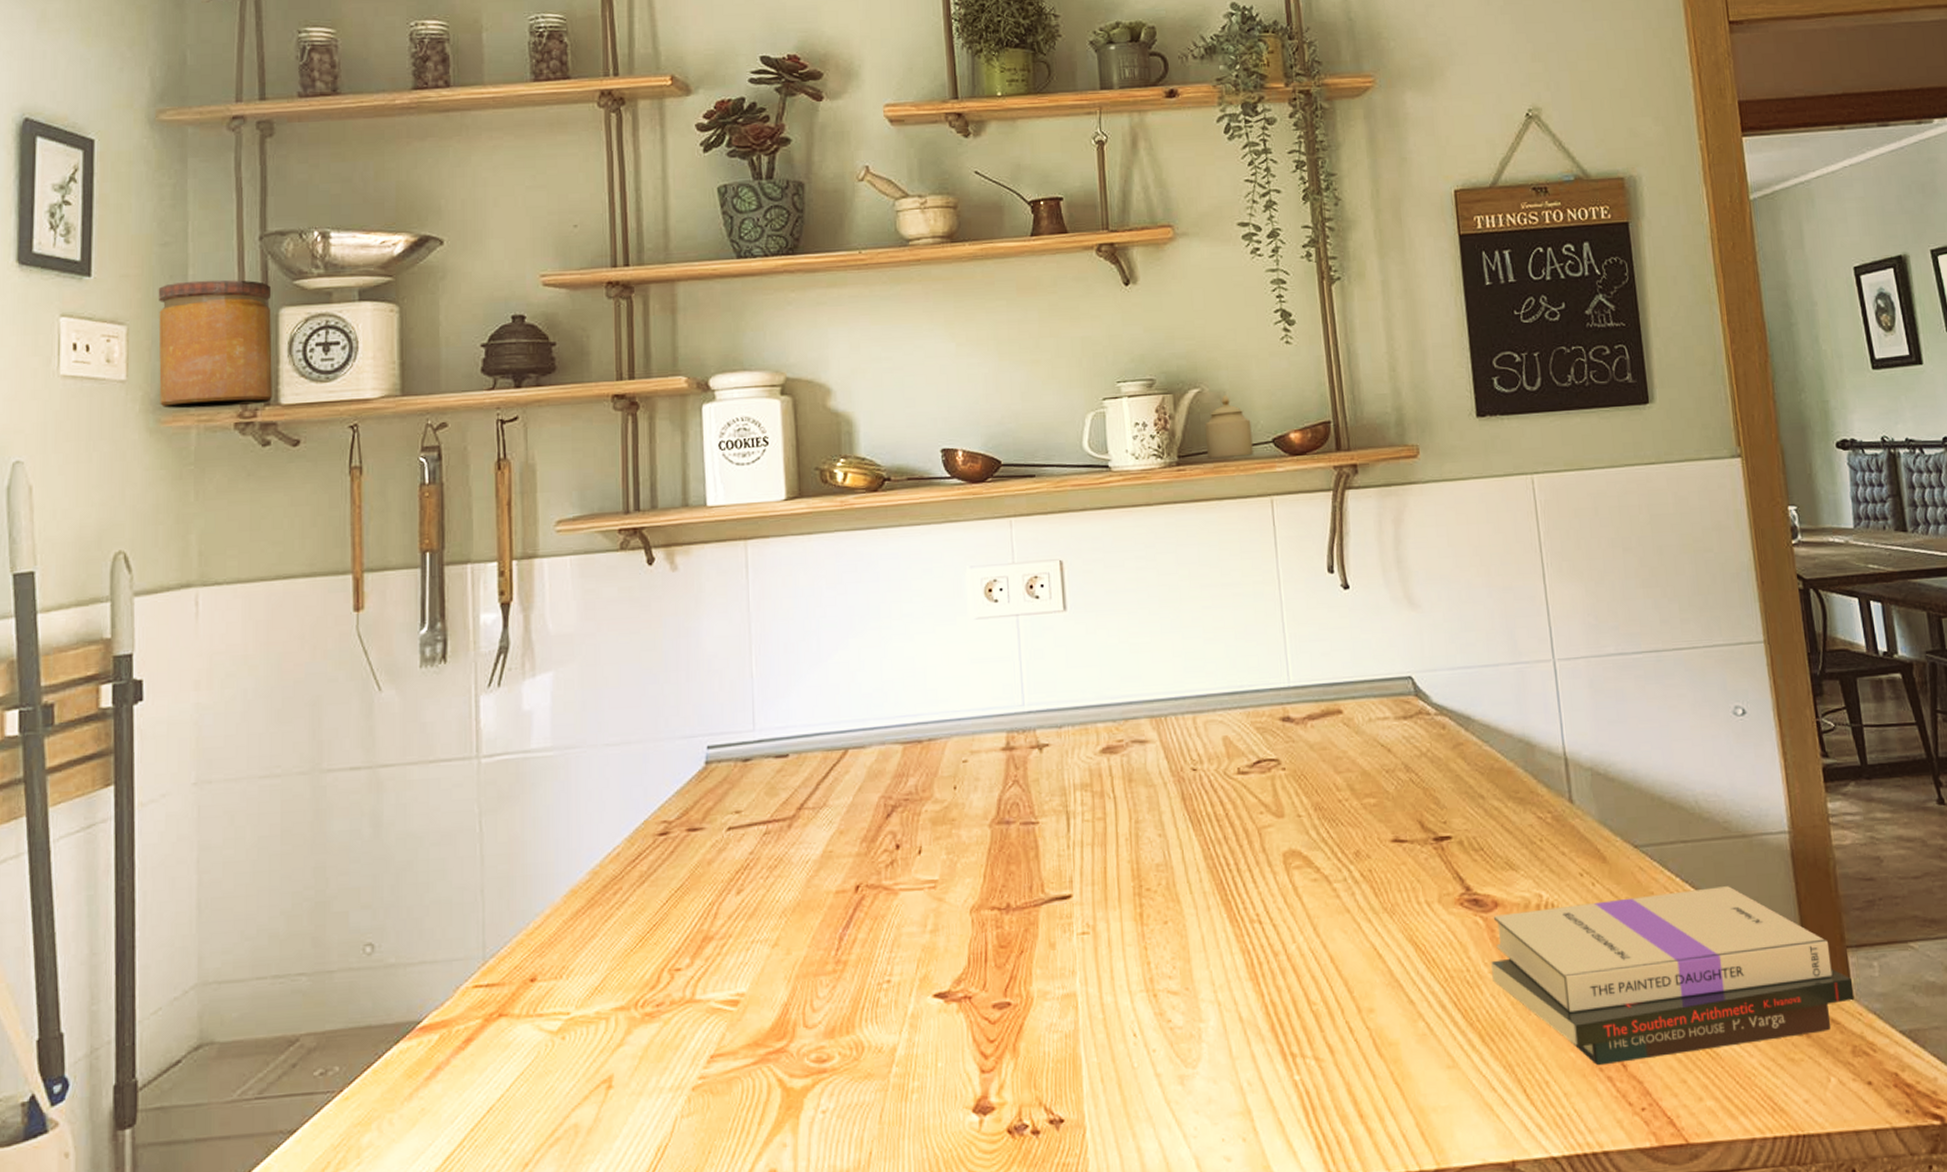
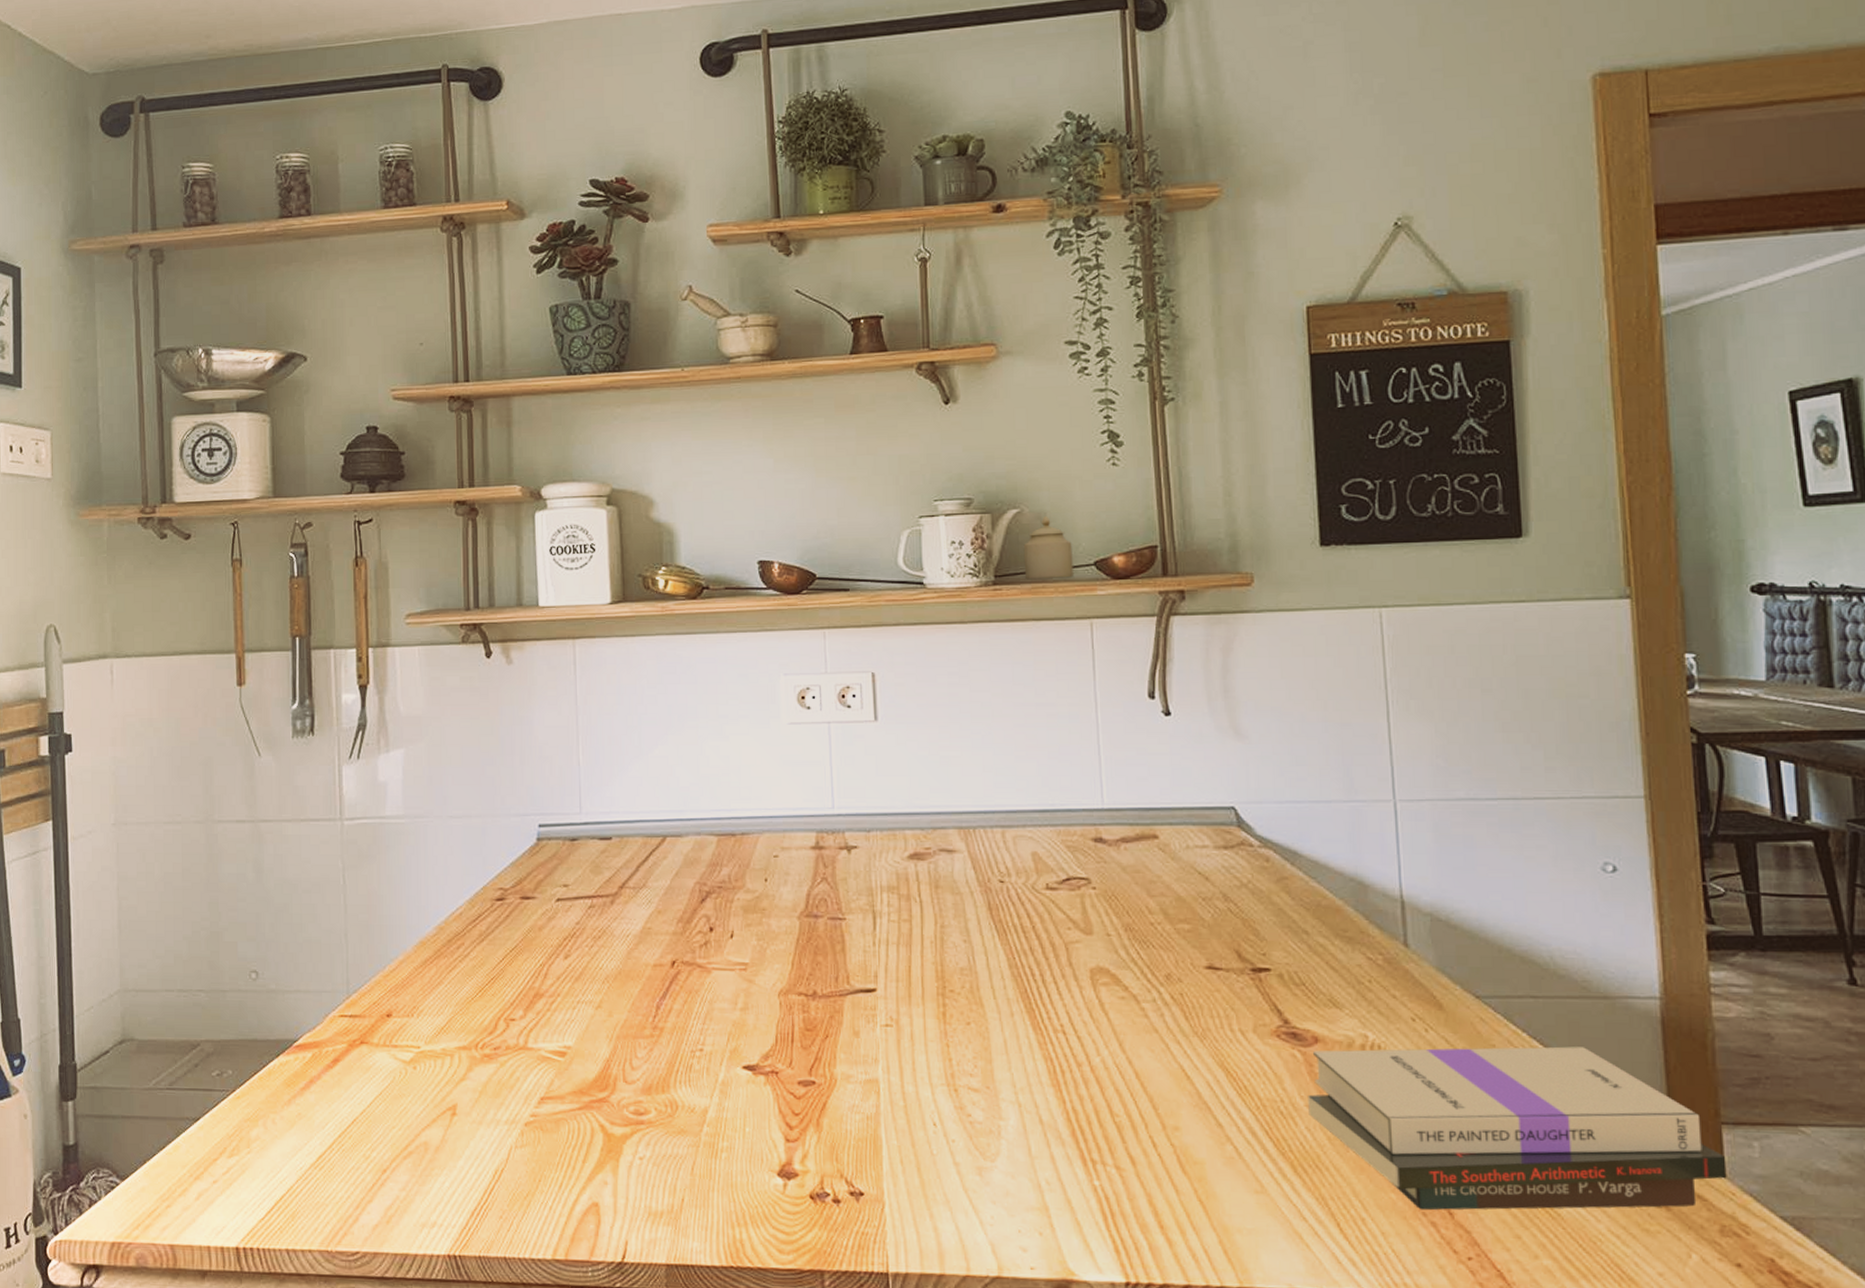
jar: present [158,279,272,409] -> none [74,391,167,504]

